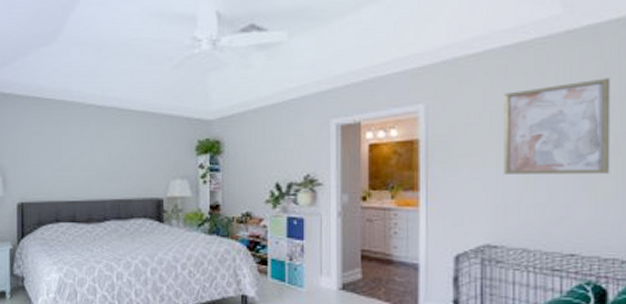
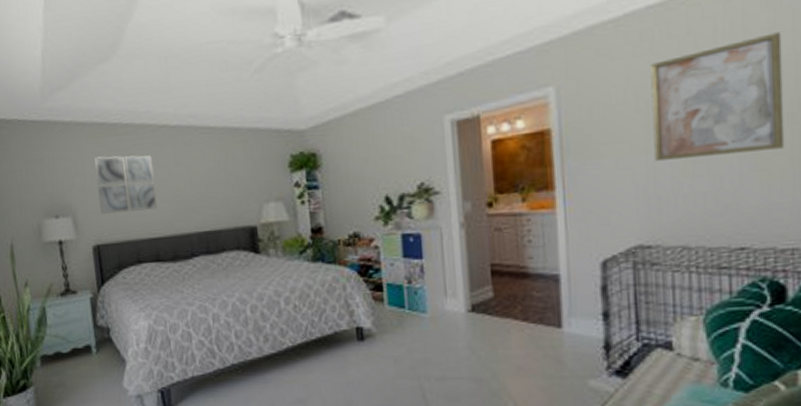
wall art: none [26,126,79,177] -> present [93,155,158,214]

